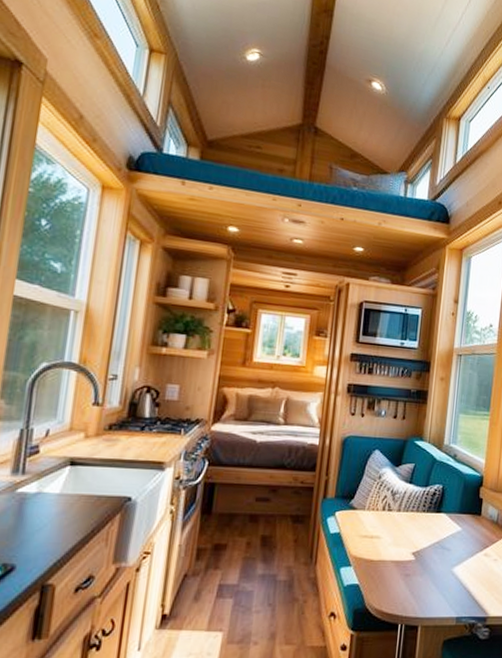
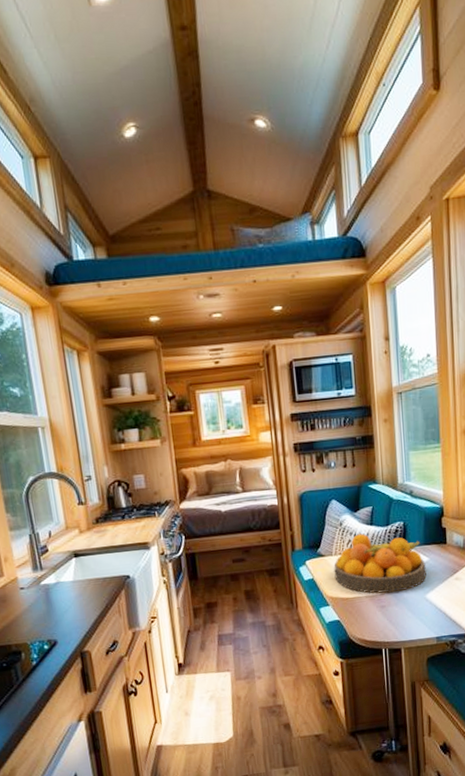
fruit bowl: none [362,491,458,561] -> present [333,533,427,594]

